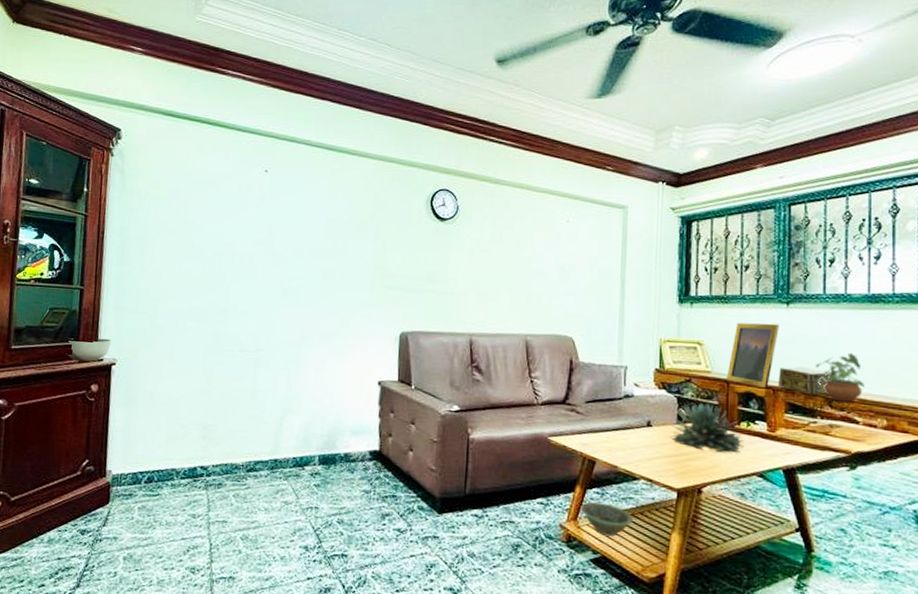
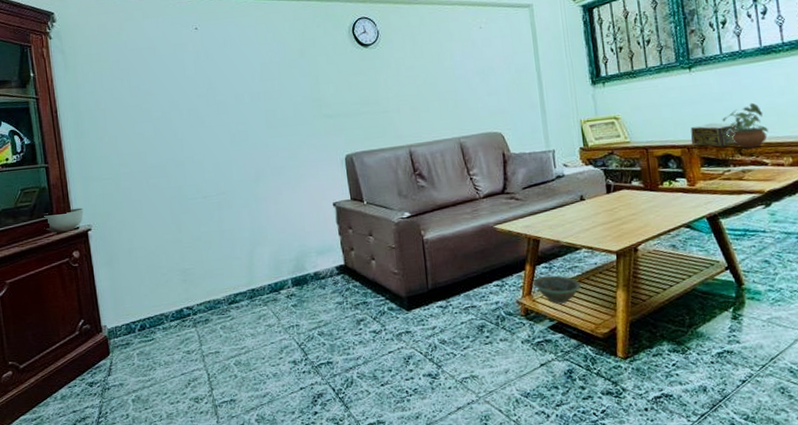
succulent plant: present [671,403,745,453] -> none [602,171,670,213]
picture frame: present [726,322,779,389] -> none [644,88,686,149]

